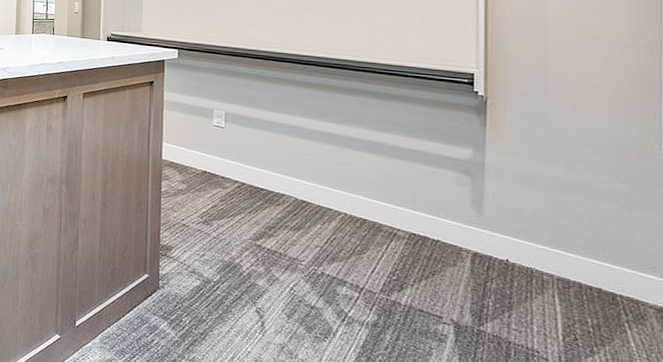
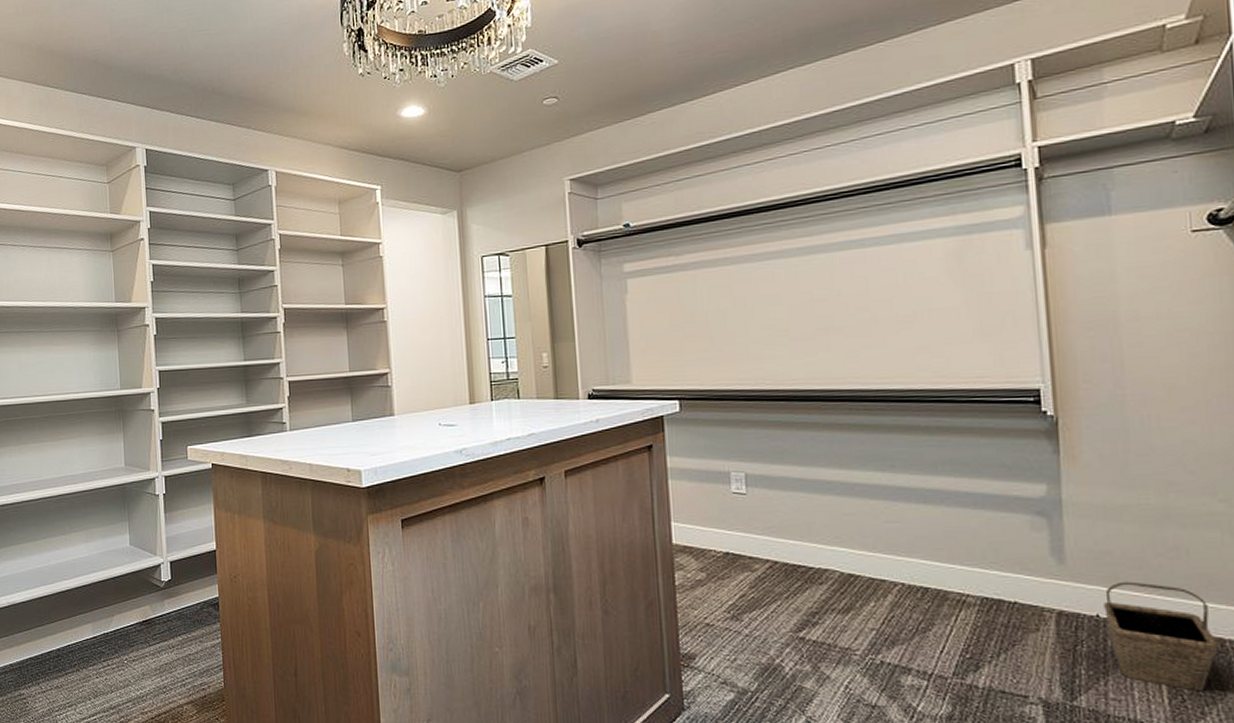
basket: none [513,235,610,334] -> present [1104,581,1219,692]

